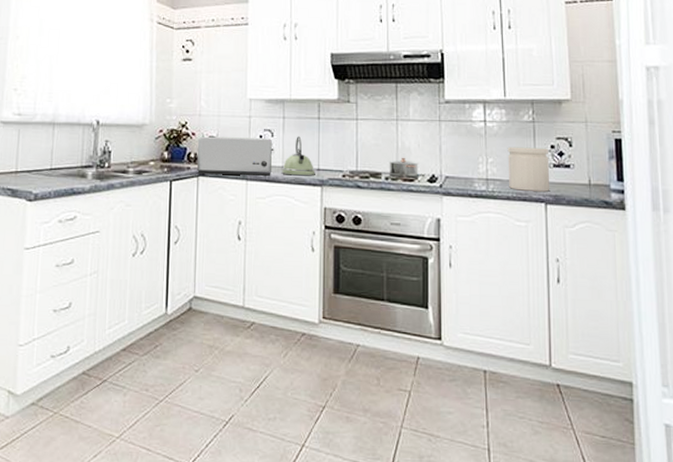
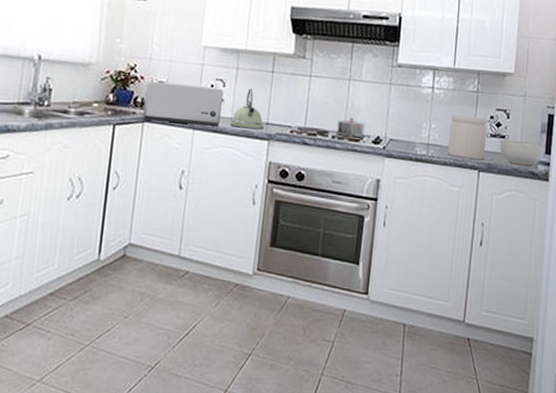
bowl: none [564,169,617,195] -> present [499,139,546,166]

